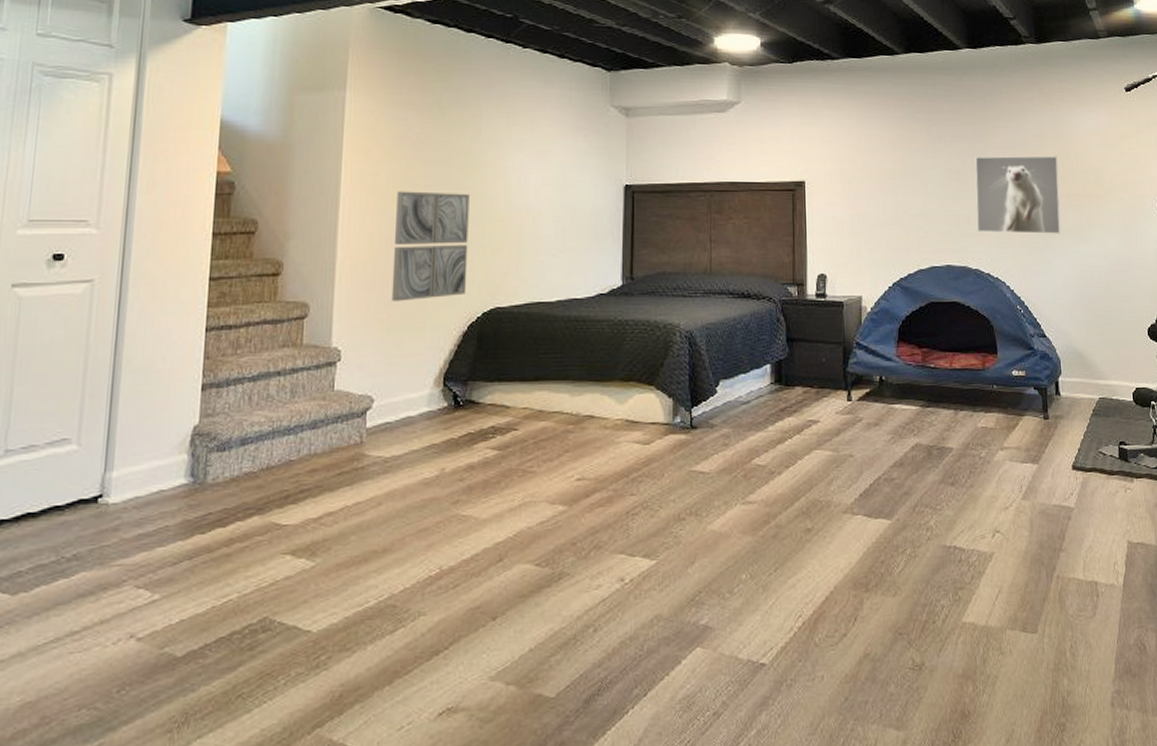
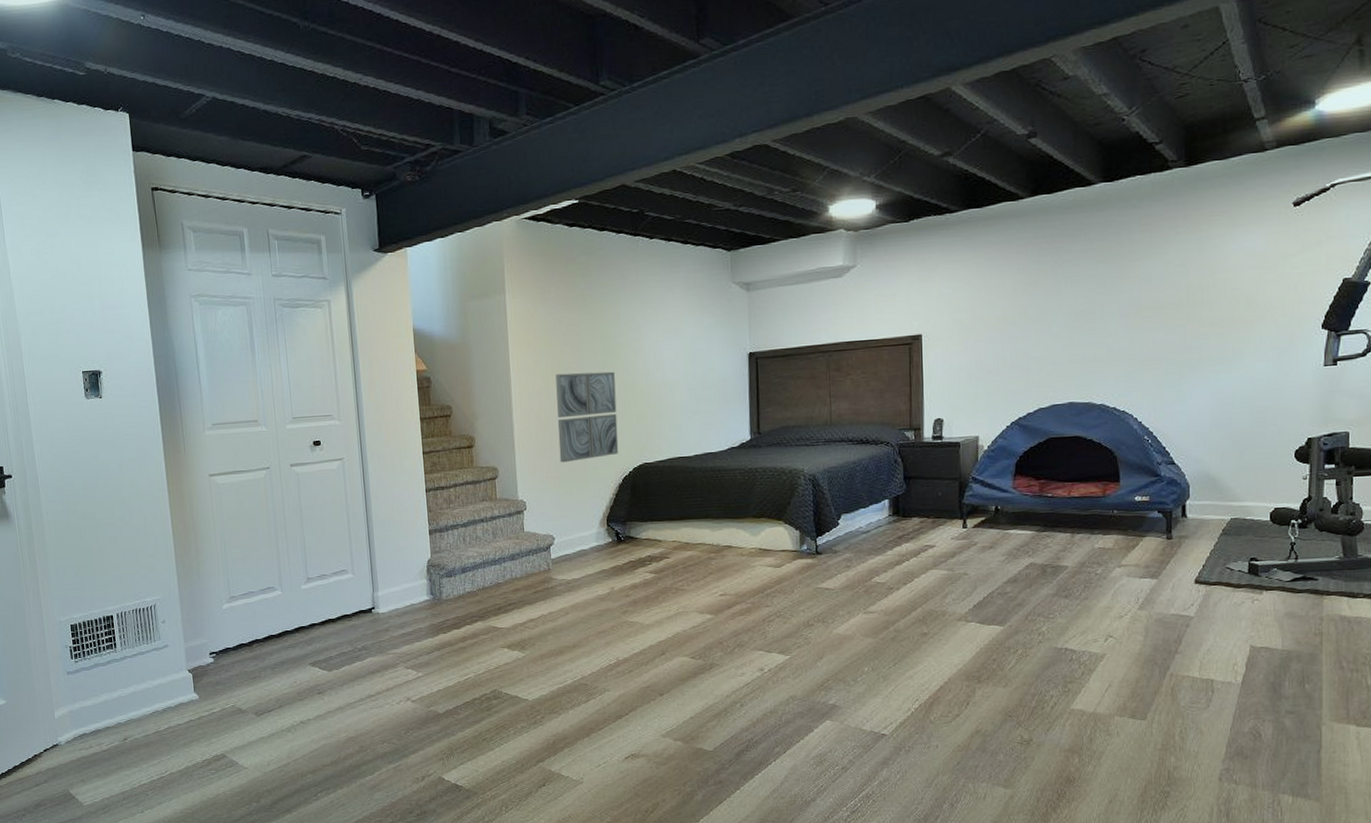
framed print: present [975,155,1061,234] -> none [1103,284,1202,369]

